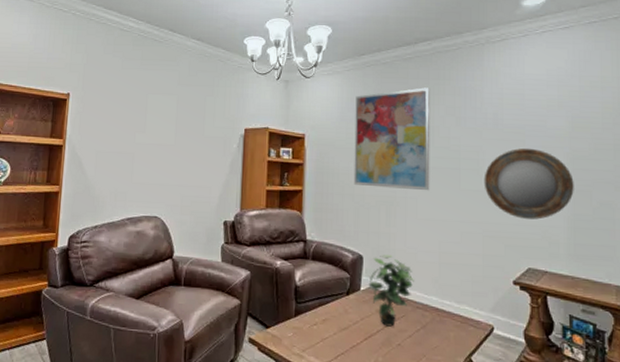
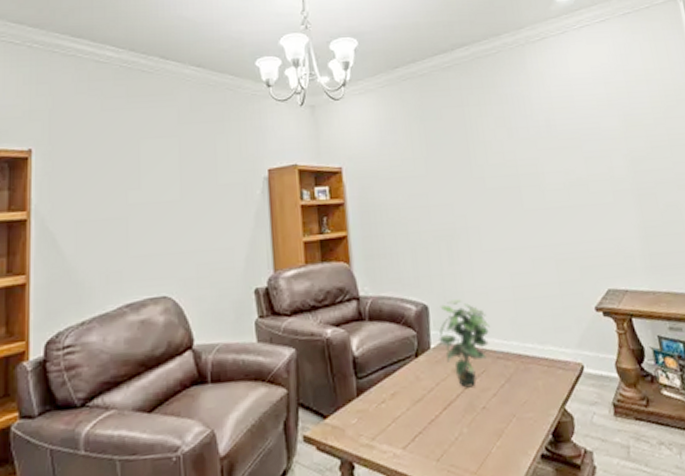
wall art: present [353,87,431,191] -> none [394,98,491,221]
home mirror: present [484,148,574,220] -> none [546,154,640,234]

